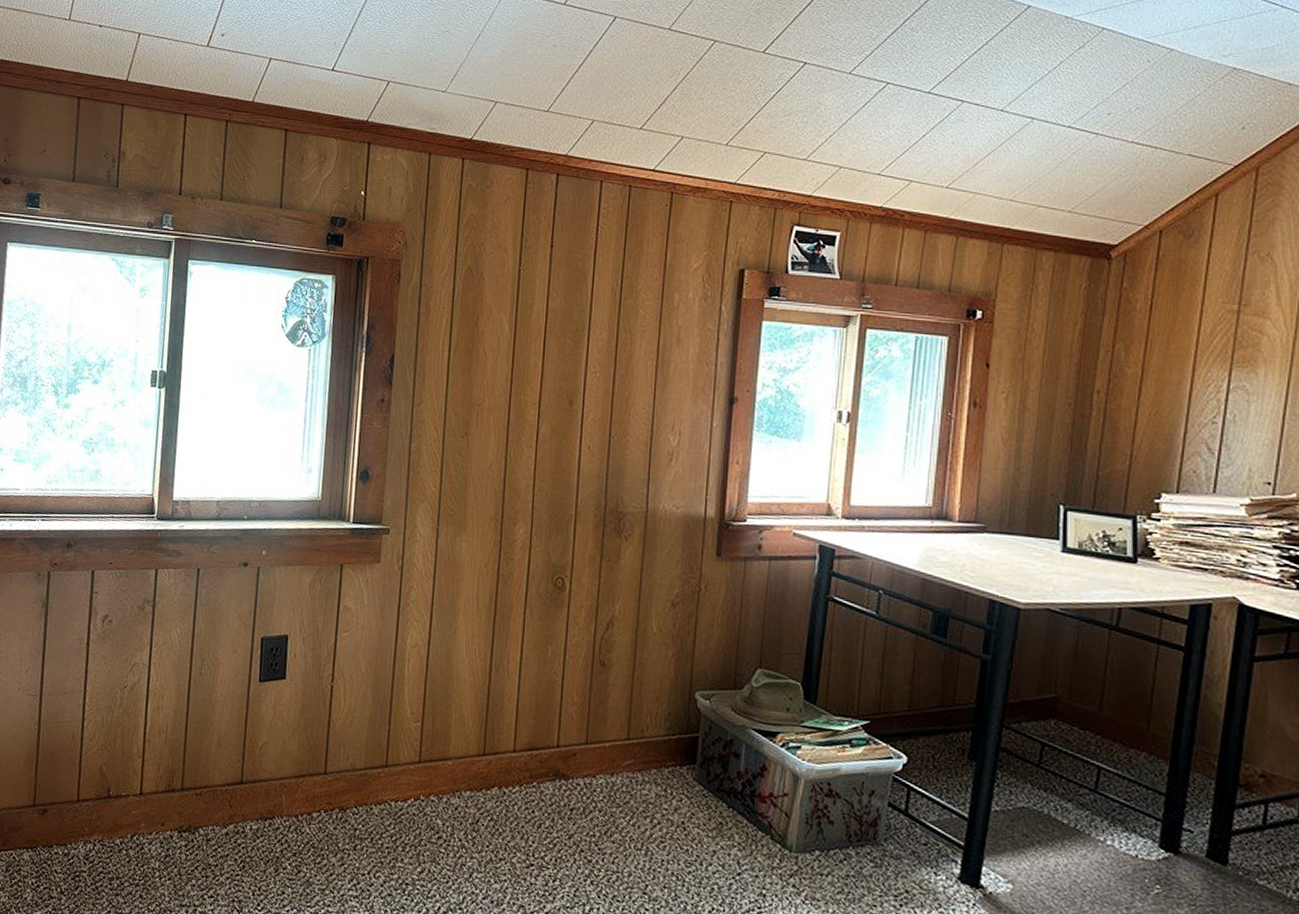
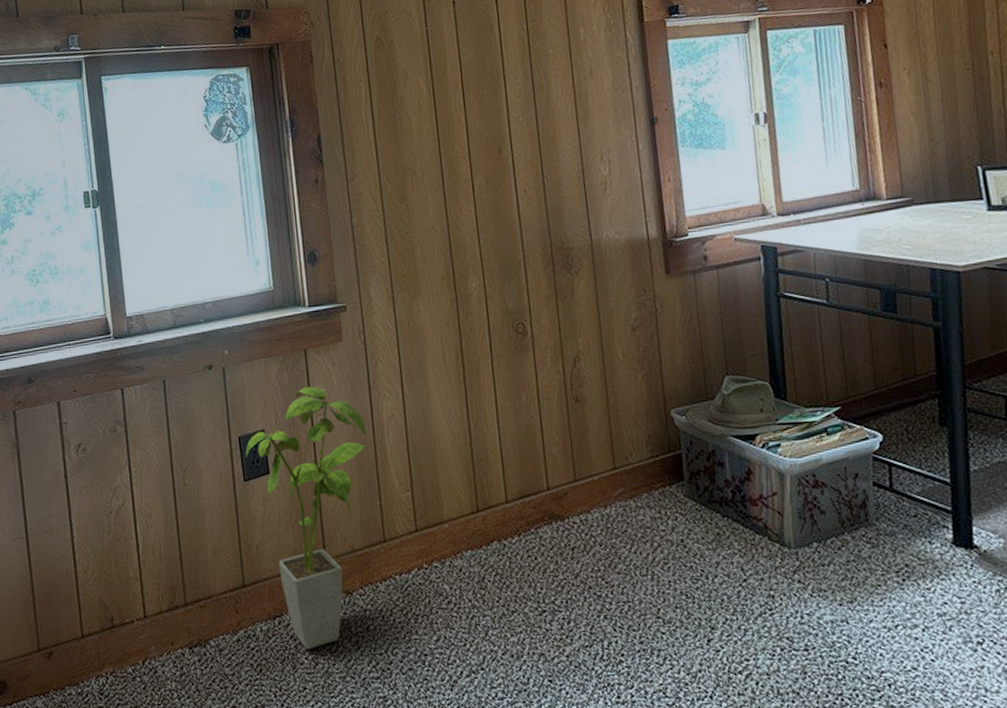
house plant: none [265,601,388,857] -> present [245,386,368,650]

